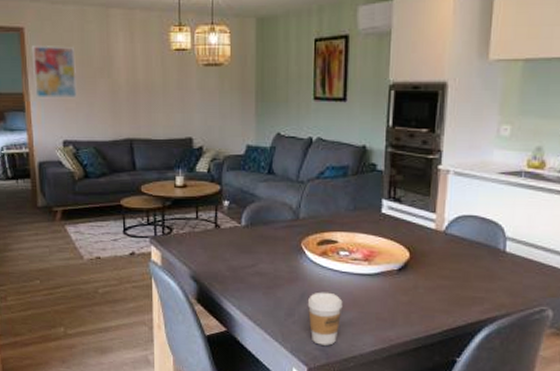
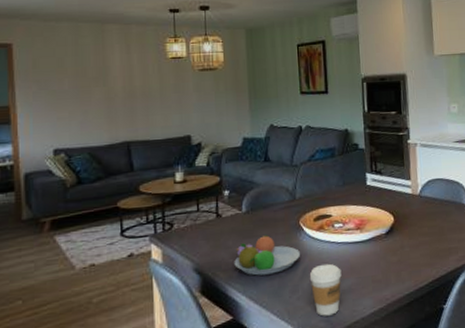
wall art: present [31,44,78,99] -> none [20,59,71,111]
fruit bowl: none [230,252,299,294] -> present [234,234,300,276]

